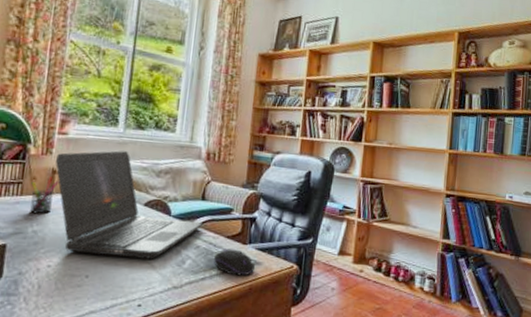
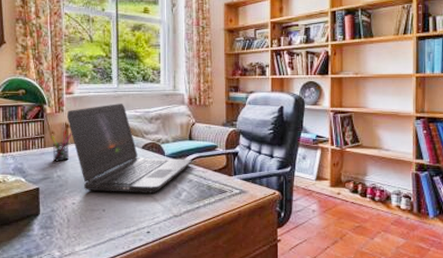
computer mouse: present [214,249,256,276] -> none [206,181,242,204]

